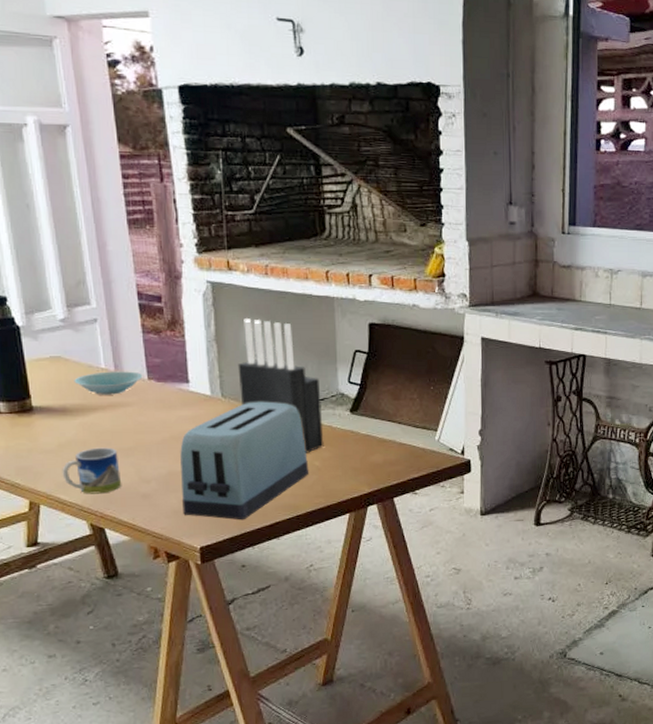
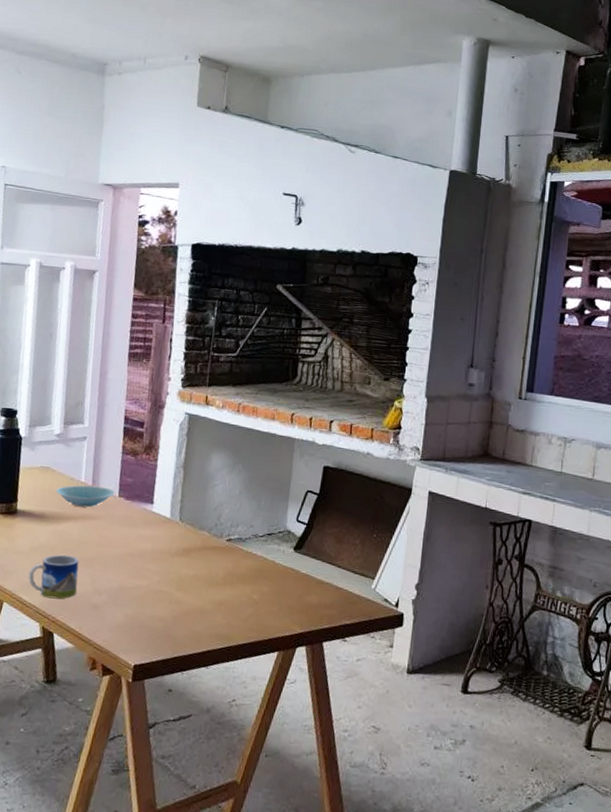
toaster: present [180,401,309,521] -> none [125,528,248,644]
knife block: present [237,318,324,453] -> none [196,450,270,586]

